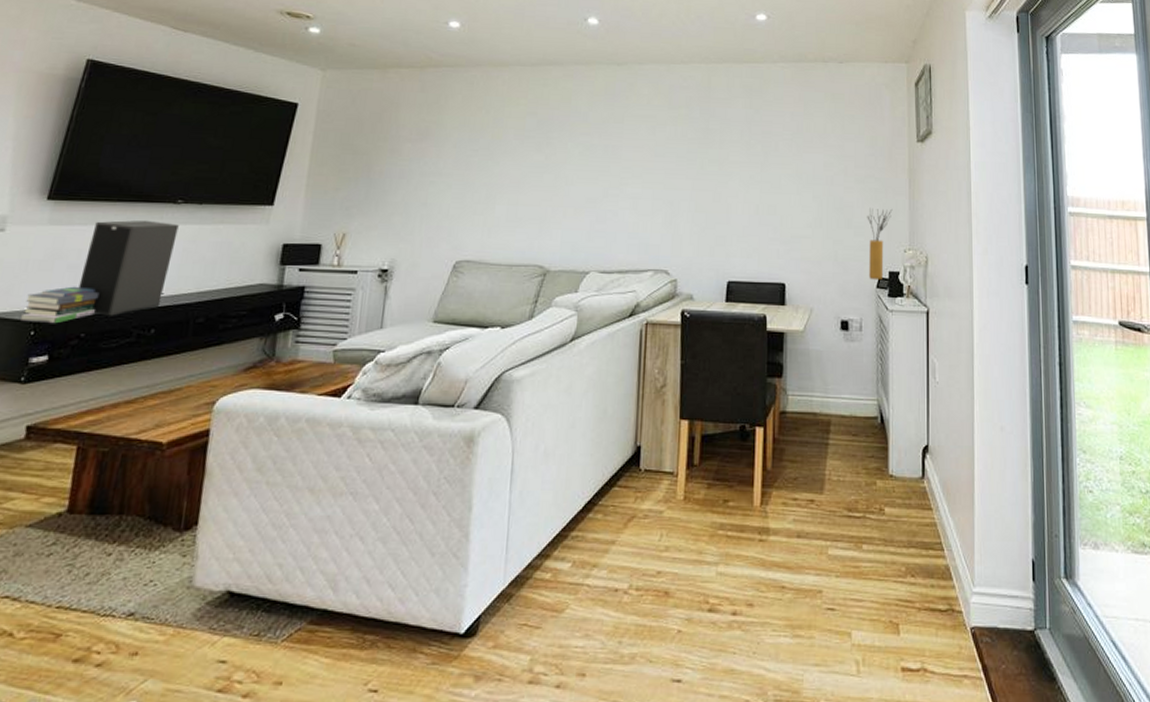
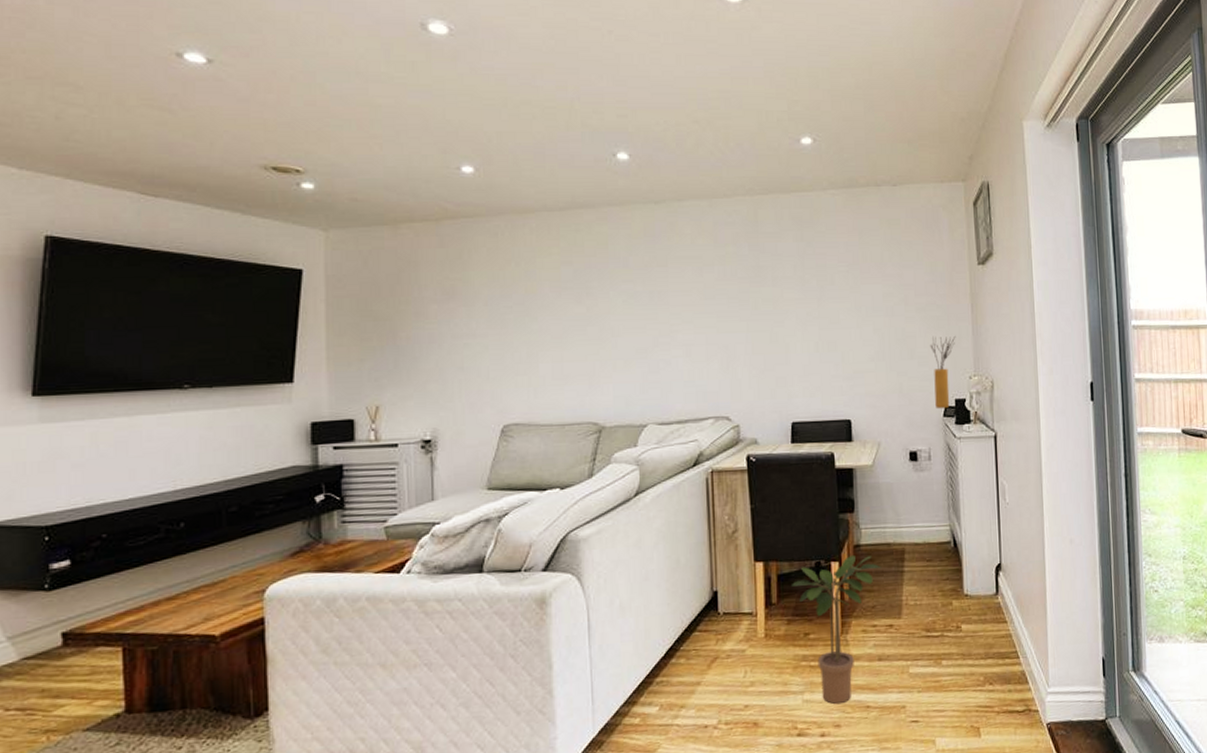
books: present [20,286,100,324] -> none [30,485,114,528]
speaker: present [78,220,179,316] -> none [89,410,190,514]
potted plant: none [714,421,807,581] -> present [790,554,882,705]

